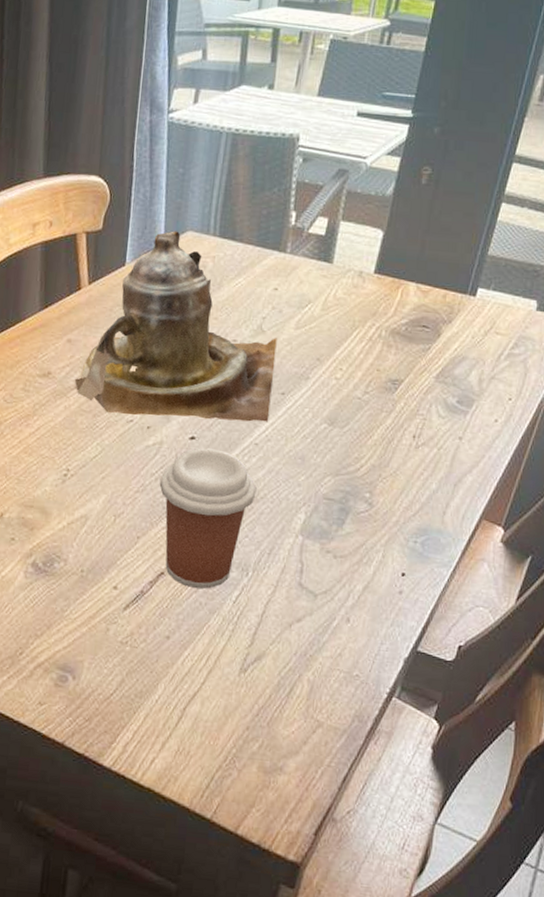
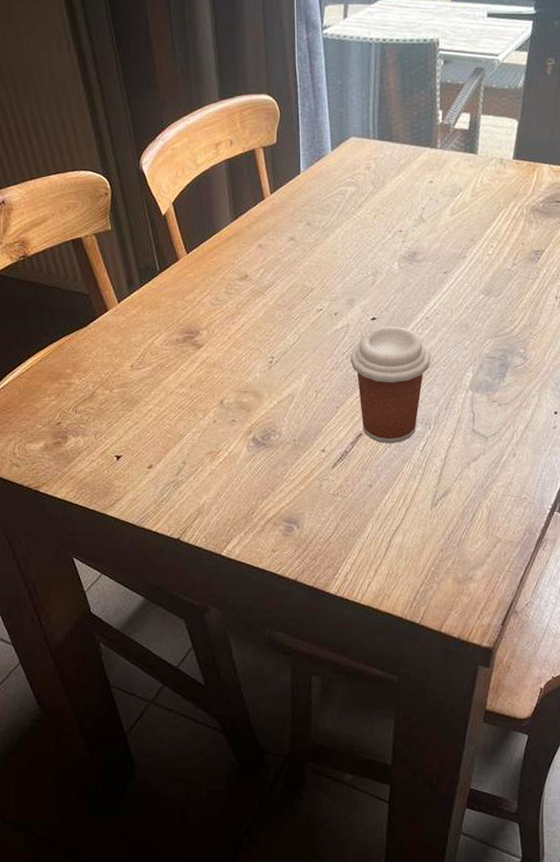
teapot: present [74,231,277,422] -> none [268,138,436,305]

